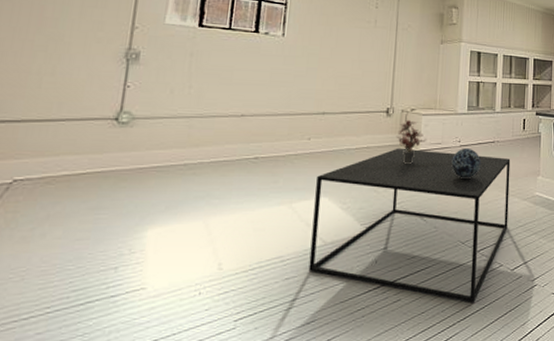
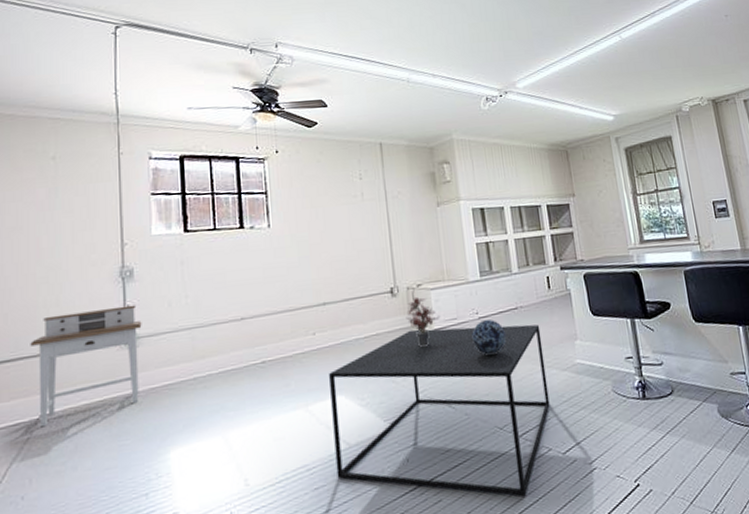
desk: none [12,84,140,192] -> present [30,304,142,427]

